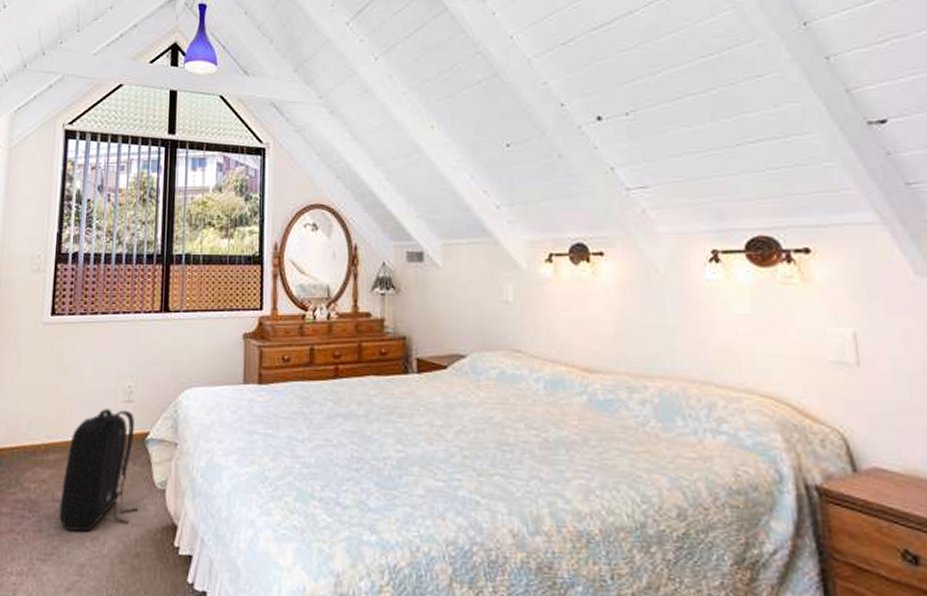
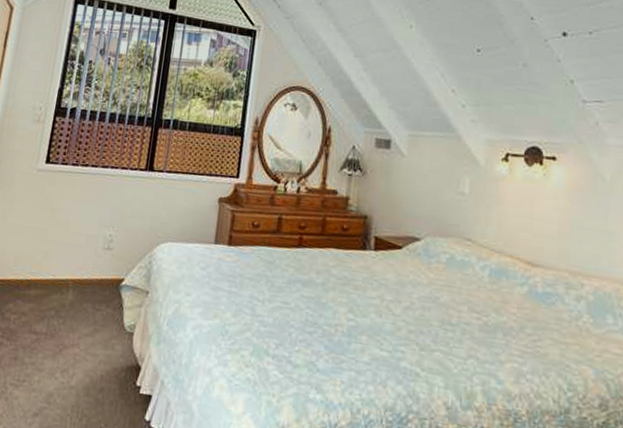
backpack: present [59,409,139,532] -> none [34,253,112,364]

